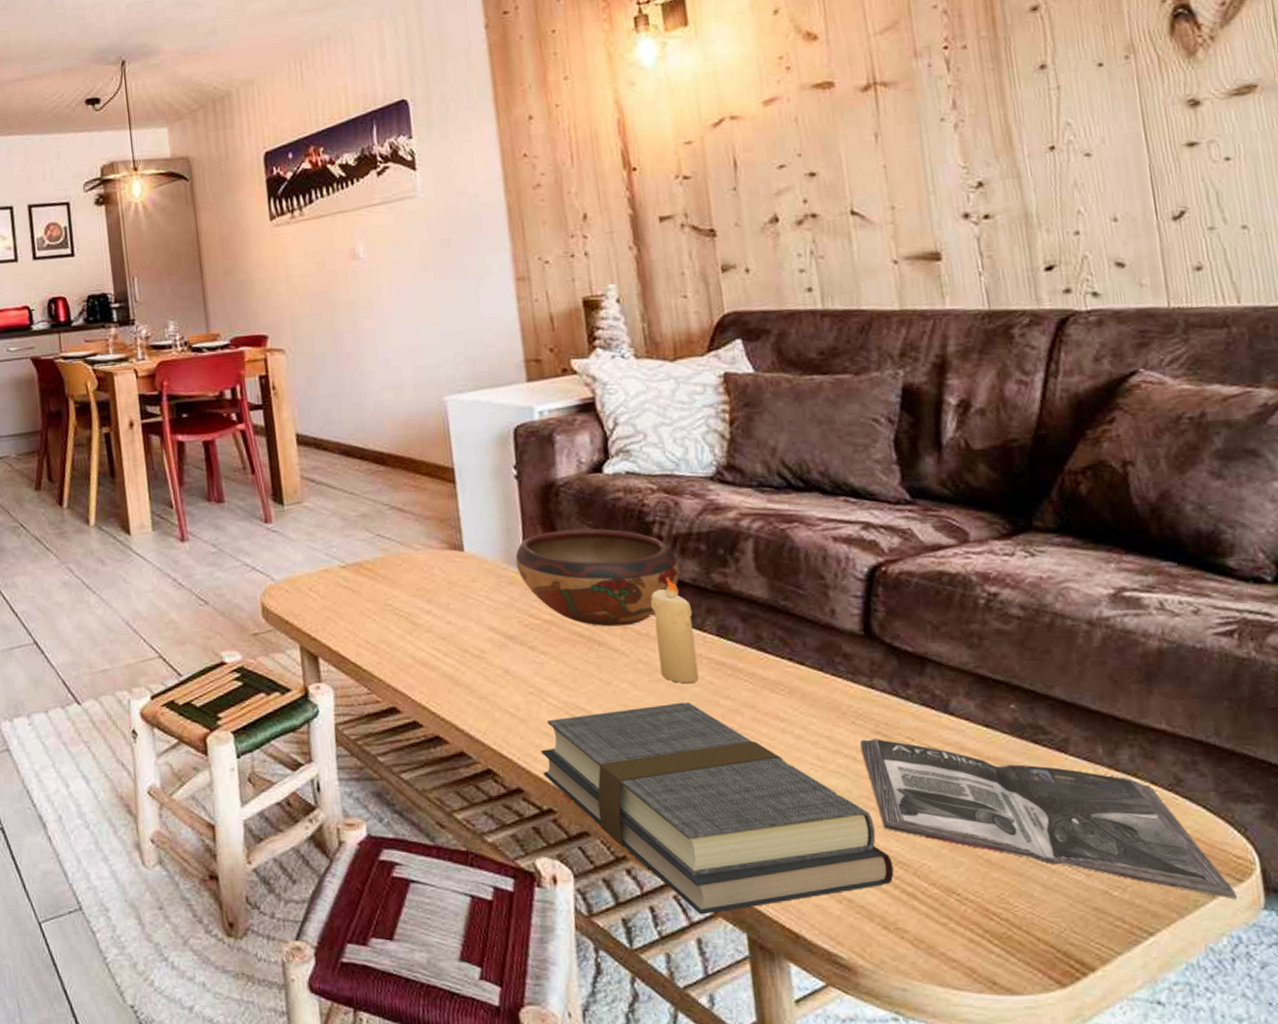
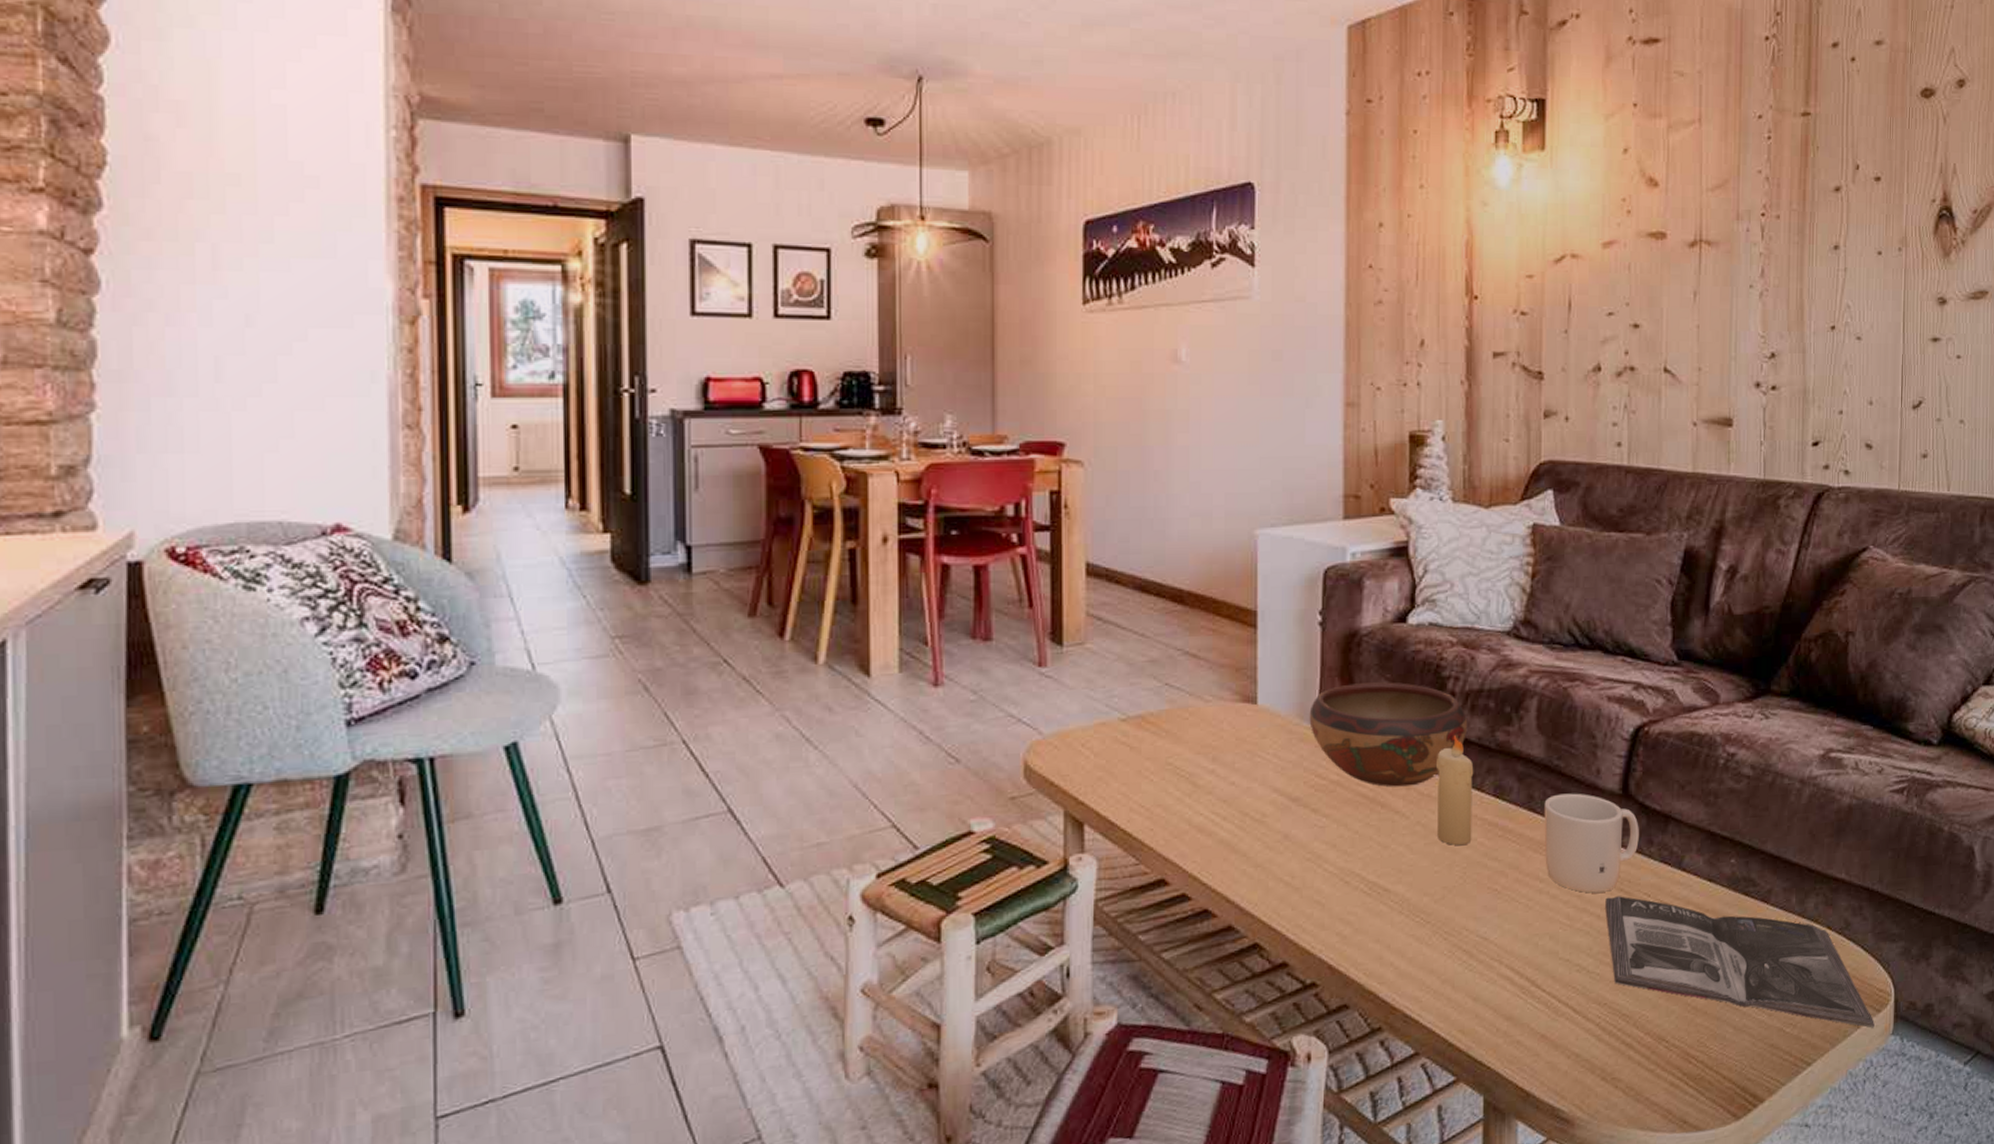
book: present [541,702,894,915] -> none [1311,864,1618,1082]
mug: none [775,633,892,735] -> present [1544,793,1639,893]

